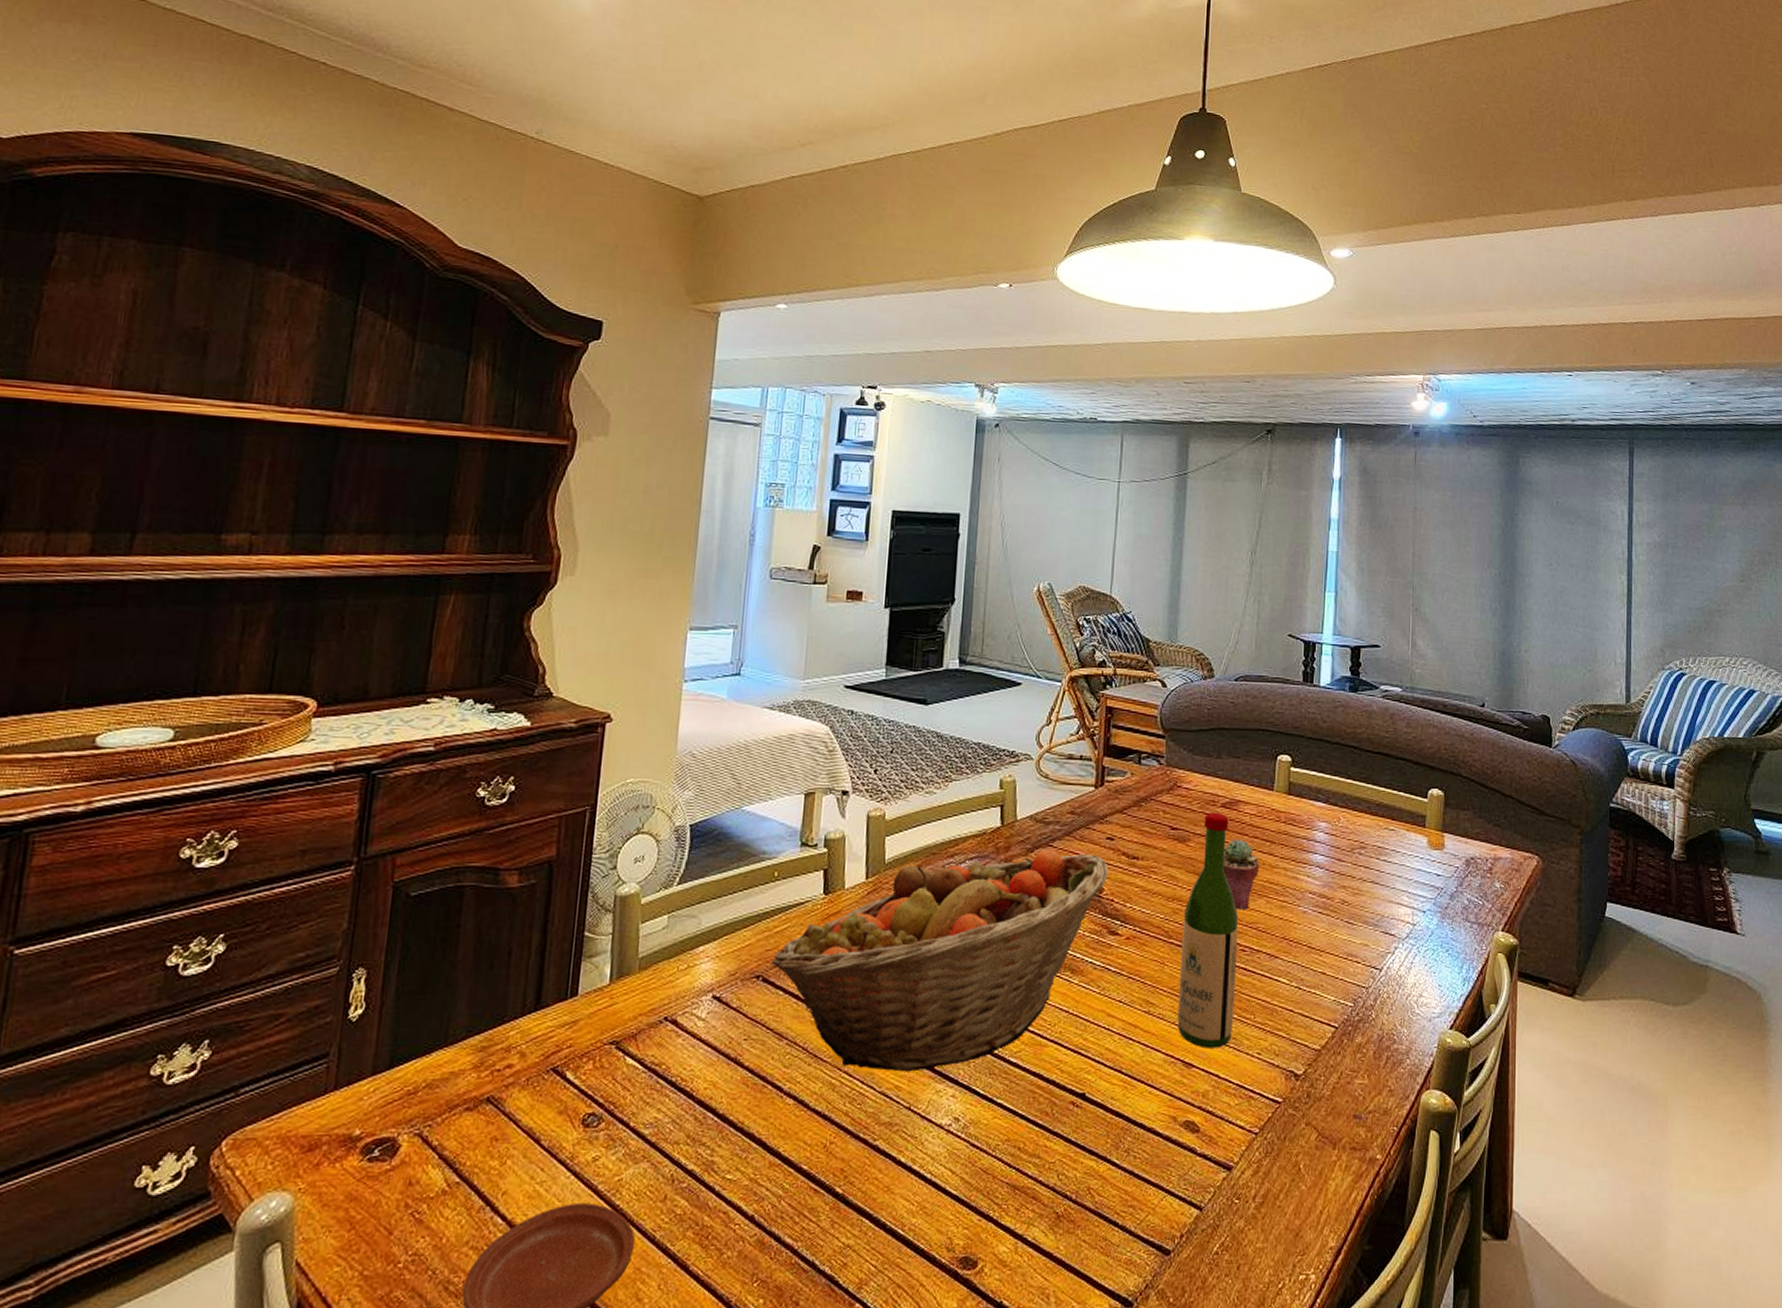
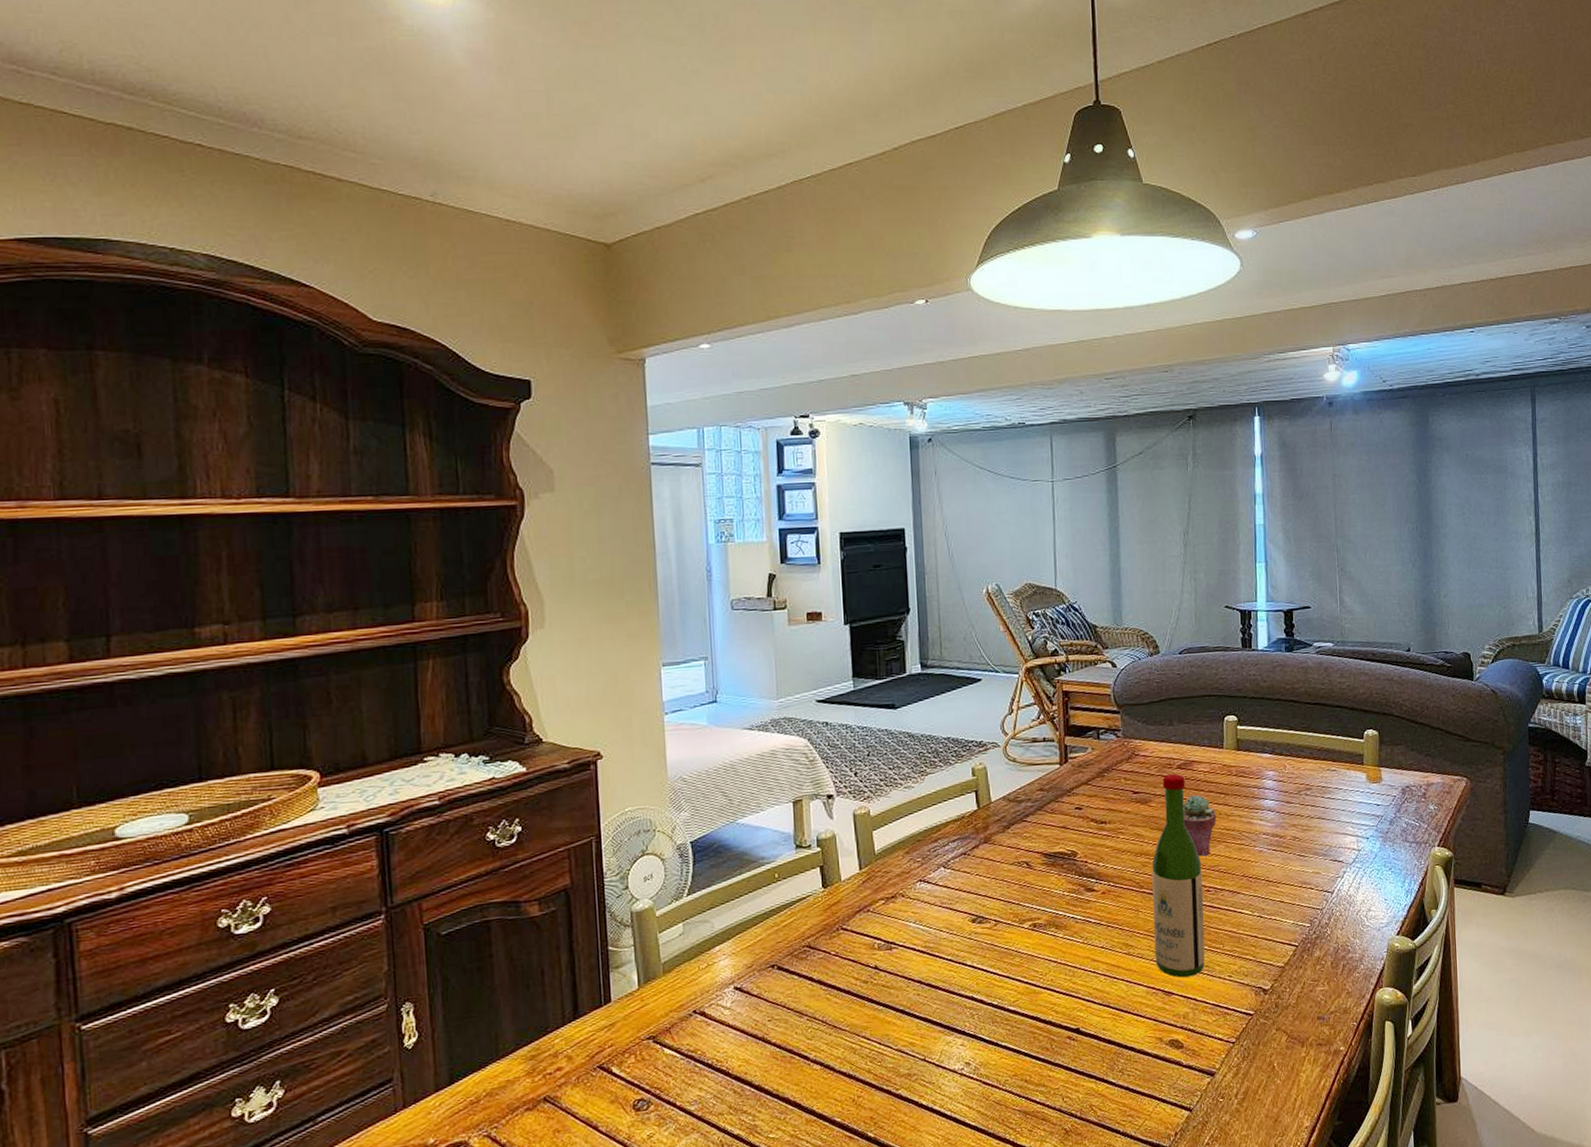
fruit basket: present [770,849,1109,1072] -> none [783,824,1081,1032]

